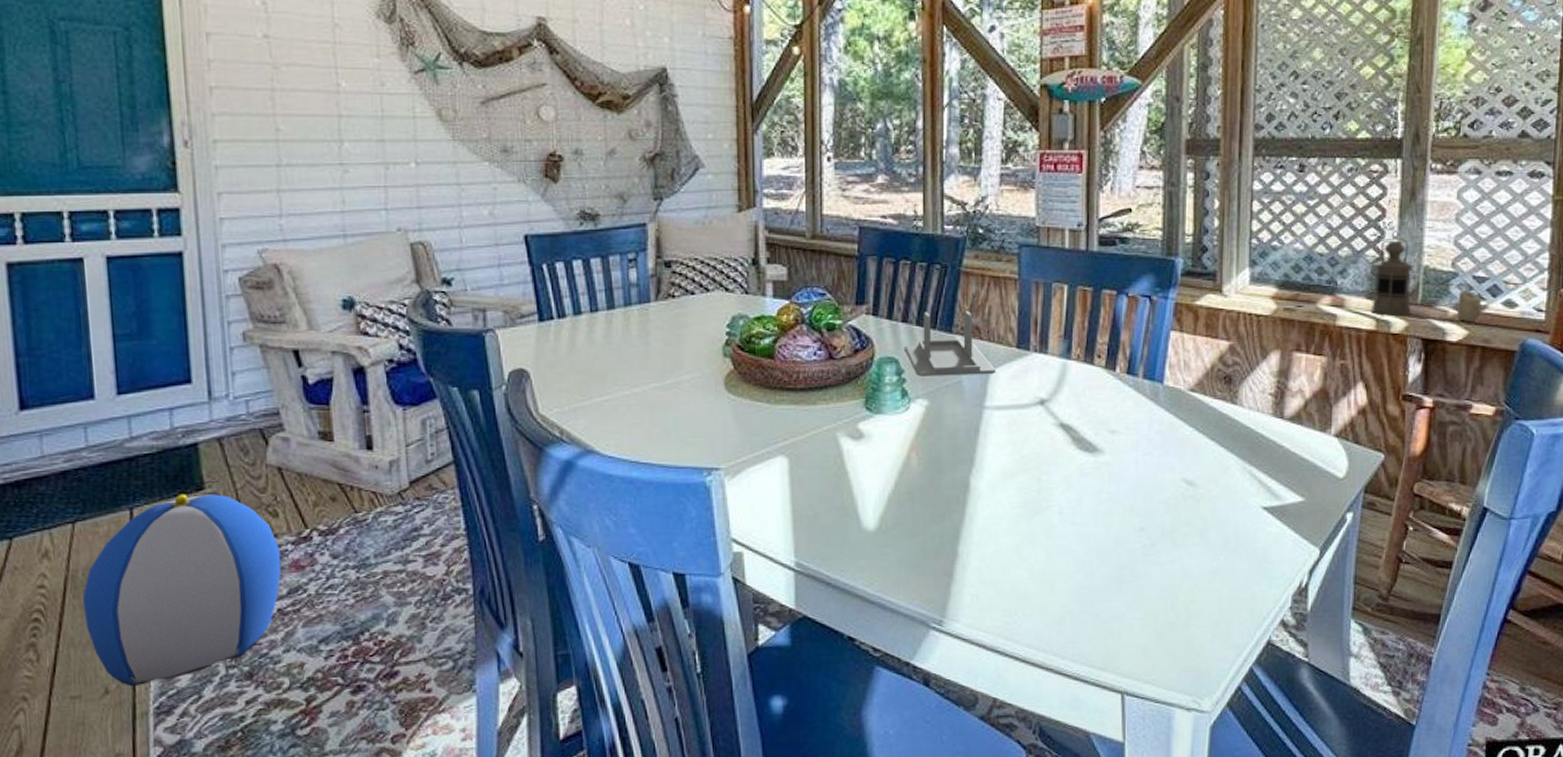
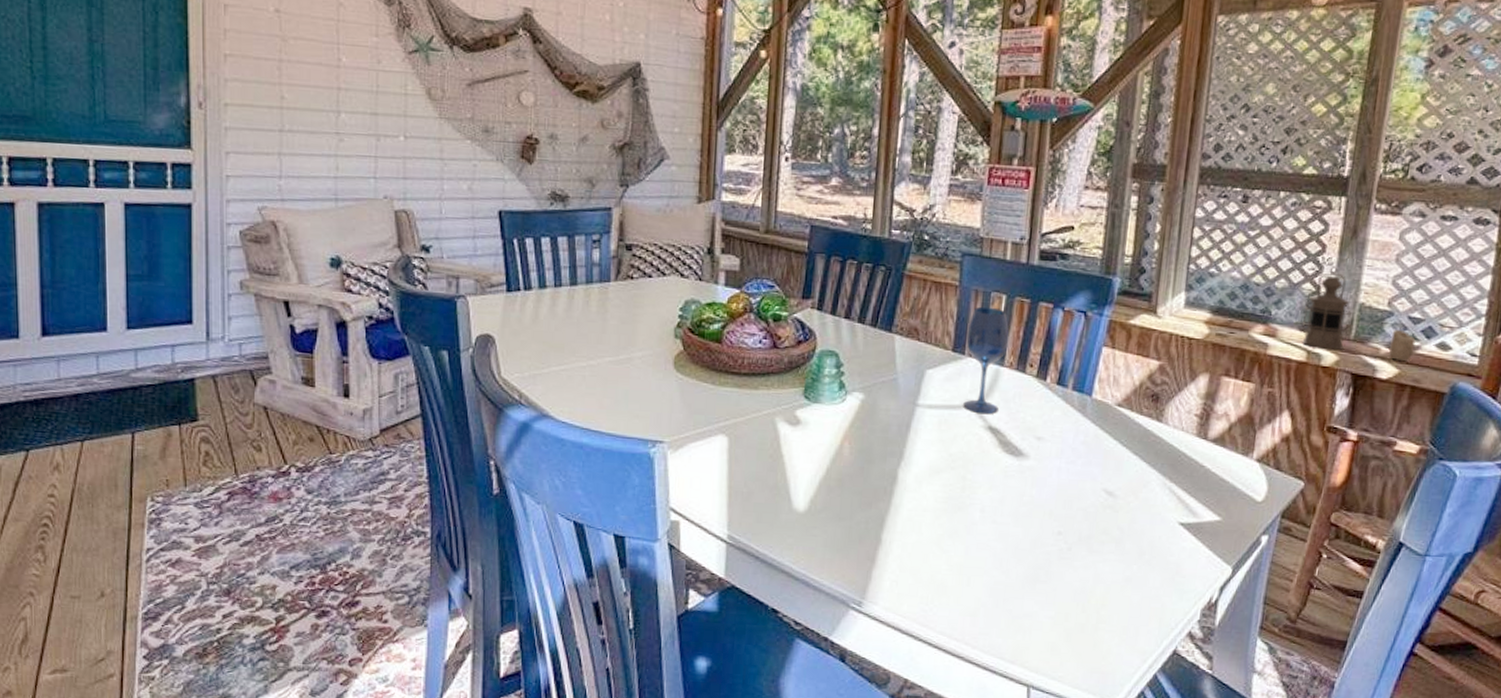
beach ball: present [82,494,281,687] -> none [86,423,262,593]
napkin holder: present [904,310,996,376] -> none [845,310,931,374]
wineglass: none [1030,298,1074,411] -> present [963,306,1009,415]

